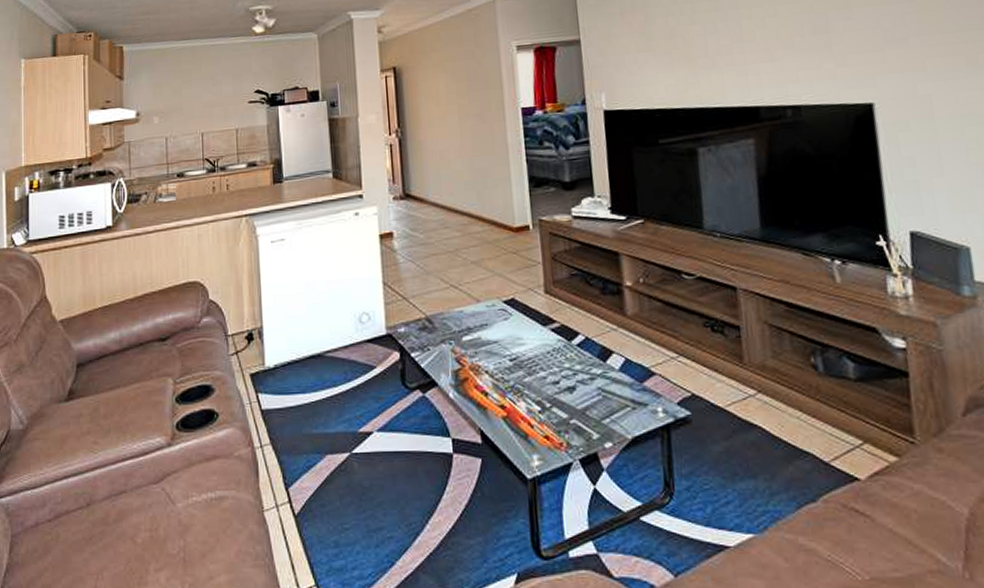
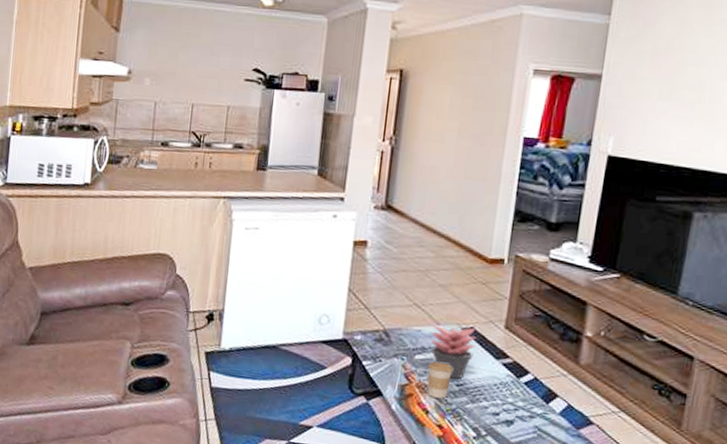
succulent plant: none [474,299,521,354] -> present [431,324,477,379]
coffee cup: none [477,340,504,378] -> present [427,362,454,399]

